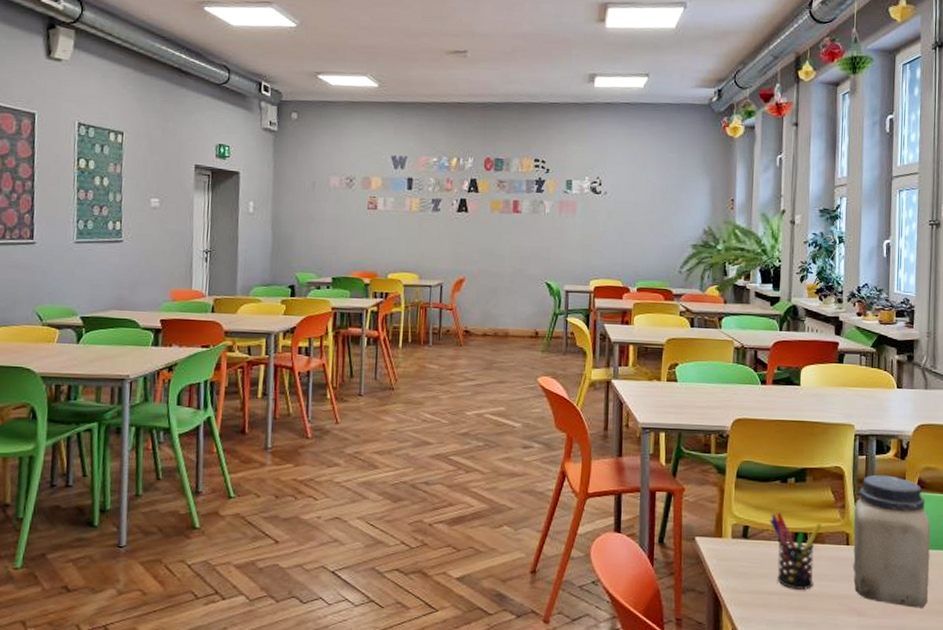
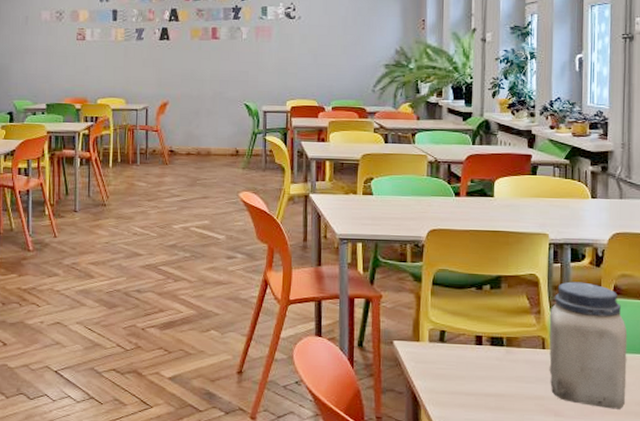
pen holder: present [769,511,822,590] -> none [466,317,518,391]

